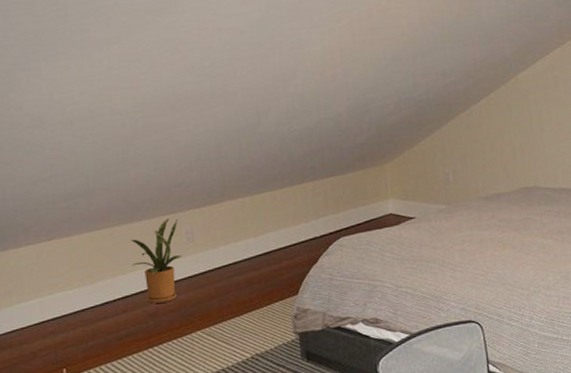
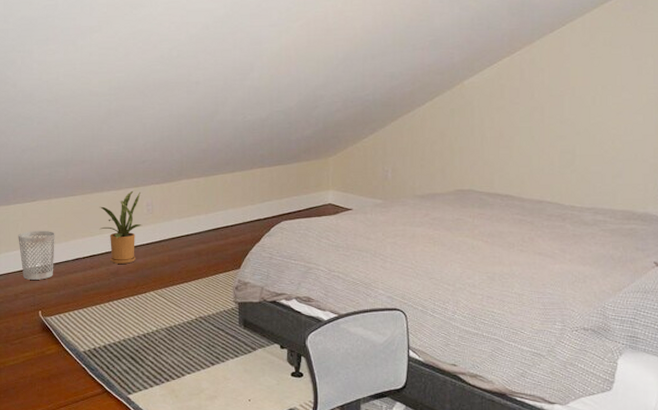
wastebasket: none [32,273,79,333] -> present [18,231,55,280]

